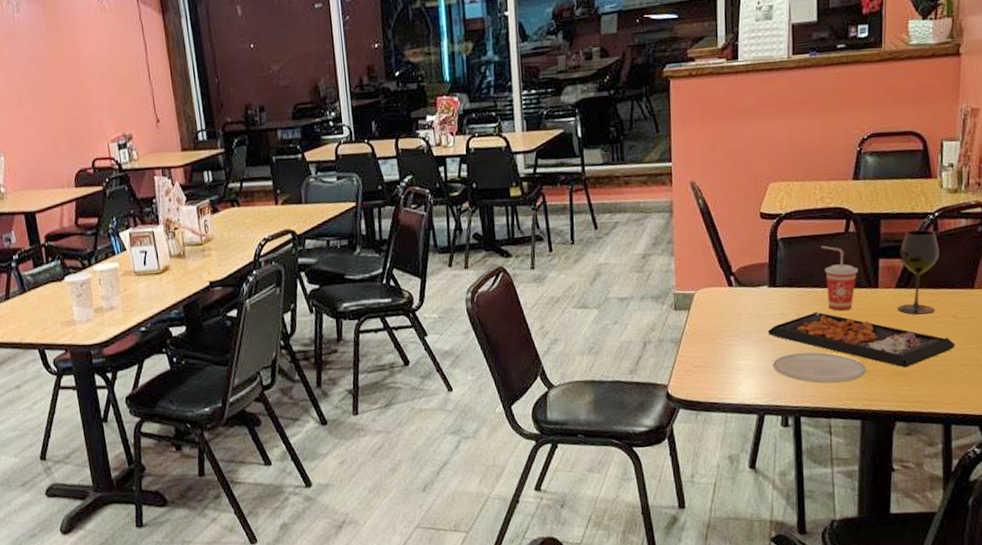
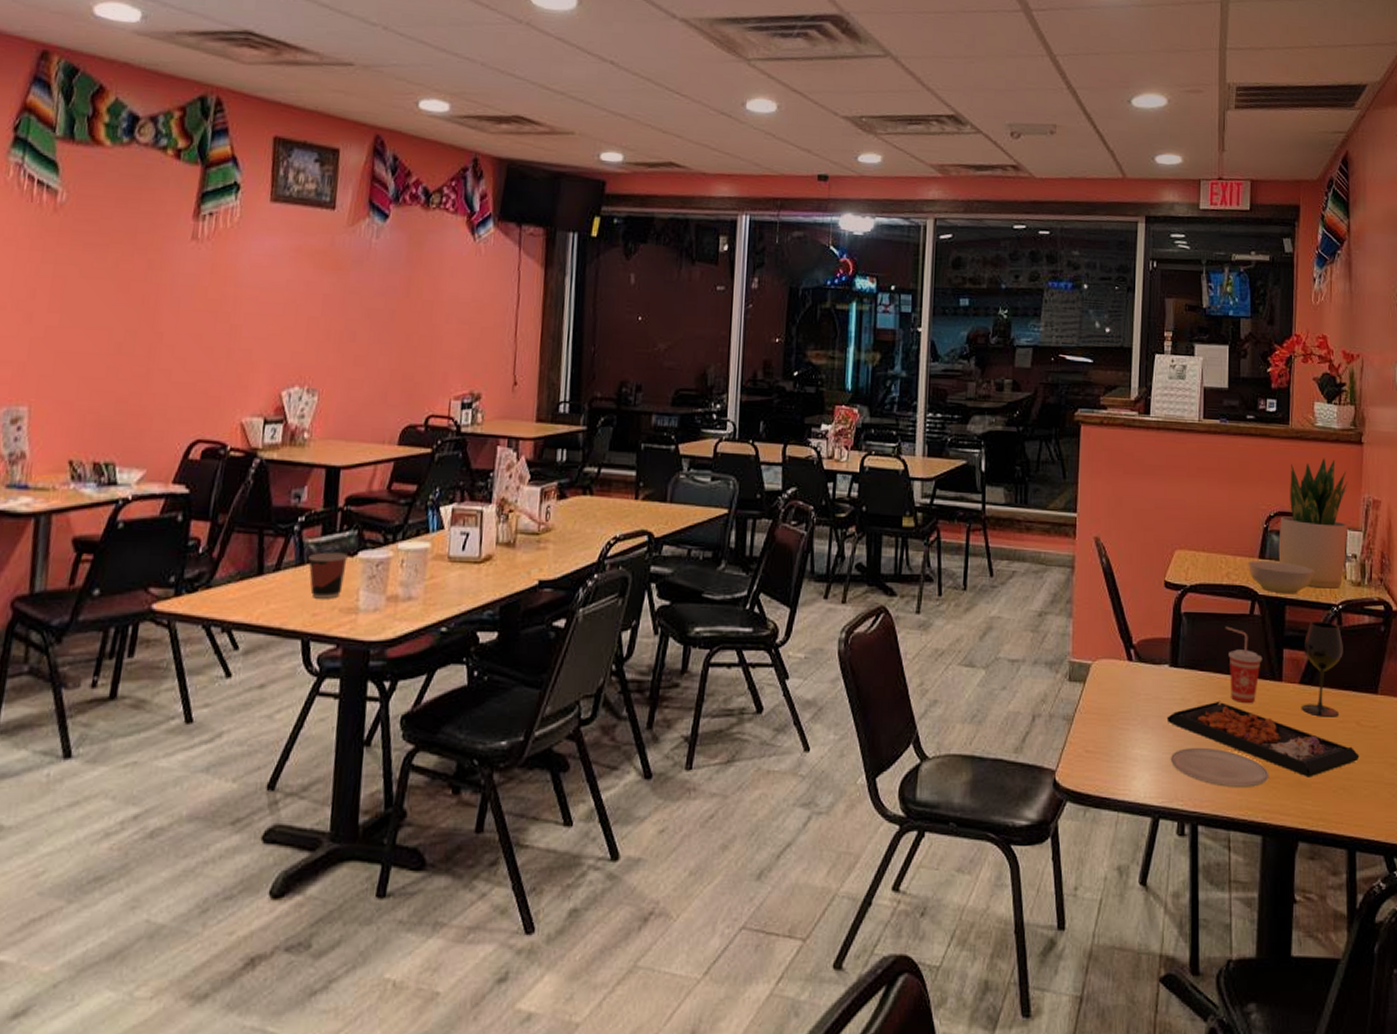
cup: none [28,279,60,317] -> present [308,552,348,599]
bowl: none [842,180,910,210] -> present [1248,561,1314,594]
planter: none [872,75,945,200] -> present [1278,458,1348,589]

